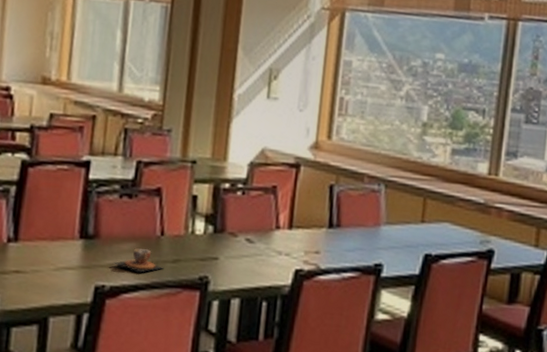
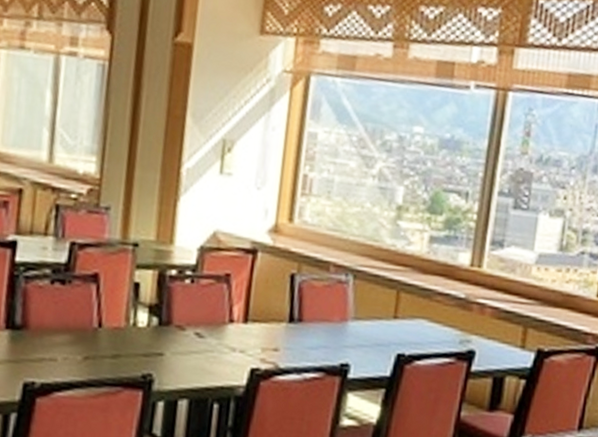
teacup: present [112,248,164,273] -> none [43,341,102,369]

